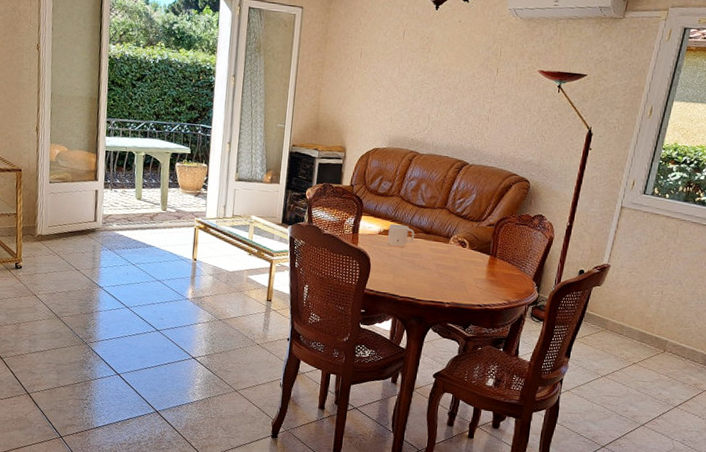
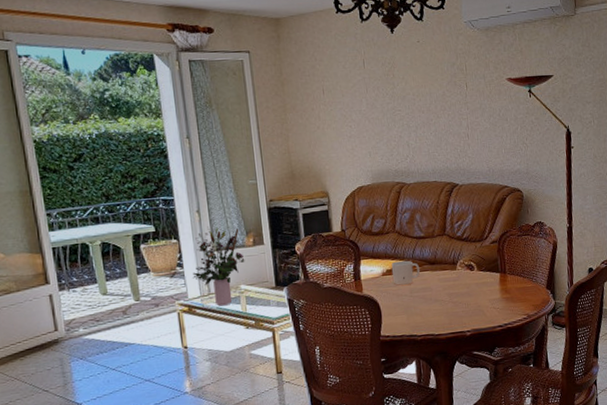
bouquet: none [213,158,261,231] -> present [192,226,245,306]

